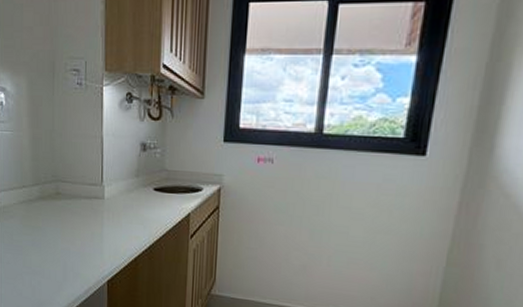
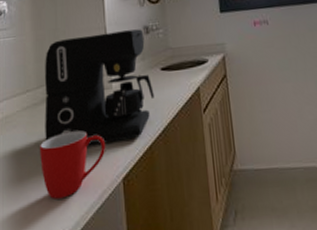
mug: none [34,231,94,287] -> present [40,130,106,199]
coffee maker: none [39,142,144,249] -> present [45,29,154,147]

